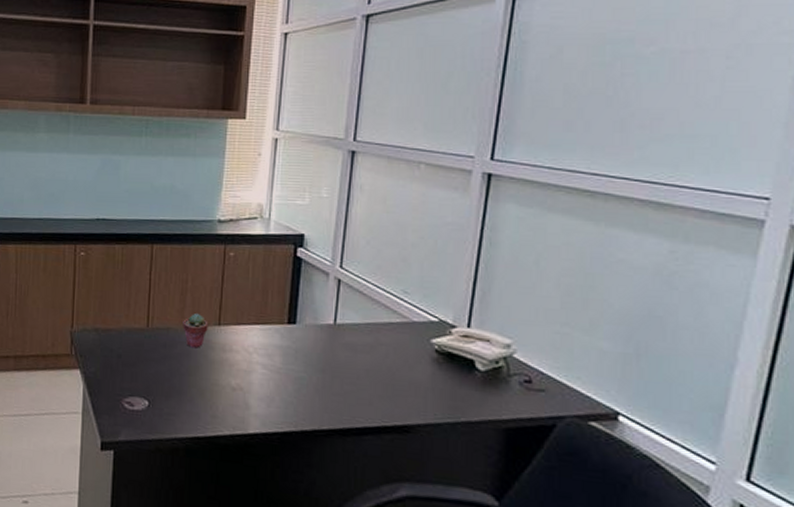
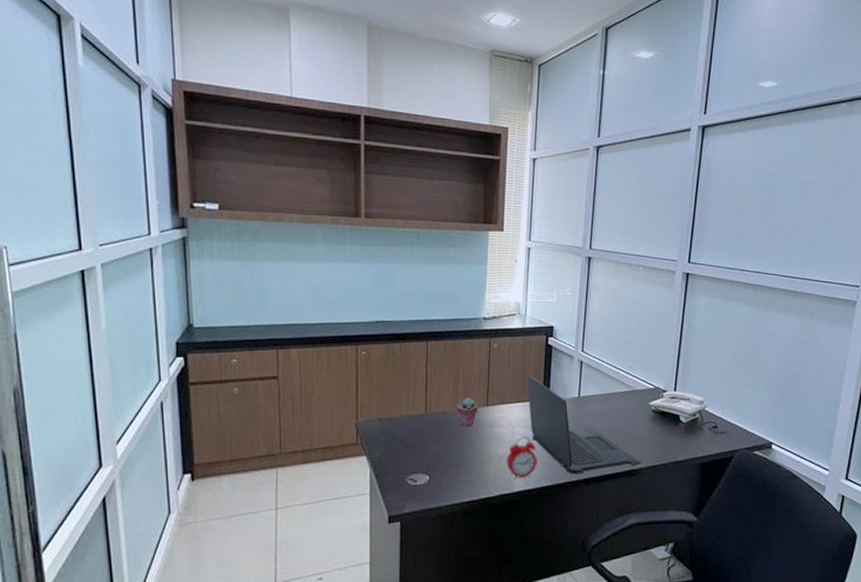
alarm clock: none [240,367,279,419] -> present [506,437,537,480]
laptop: none [268,291,419,422] -> present [526,375,642,474]

